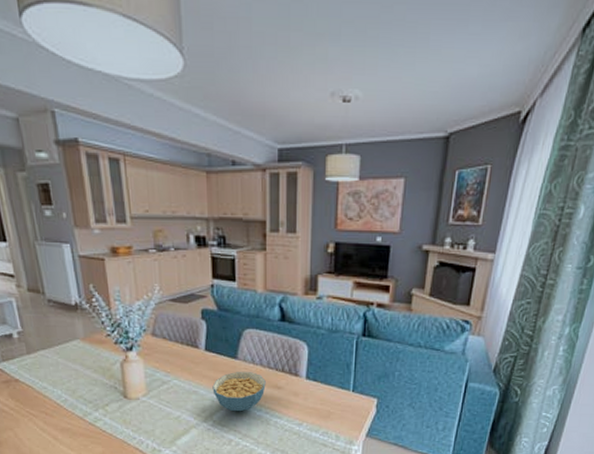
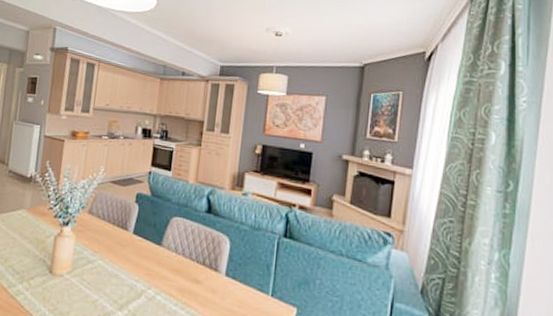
cereal bowl: present [212,372,266,412] -> none [133,259,186,304]

